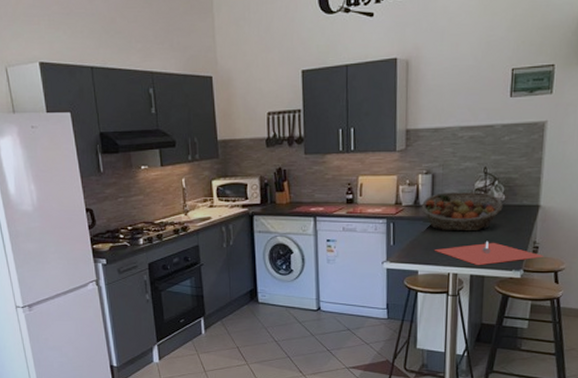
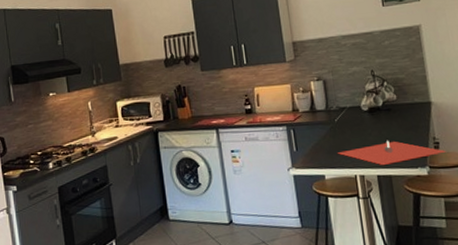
fruit basket: present [421,192,503,232] -> none [317,93,396,133]

